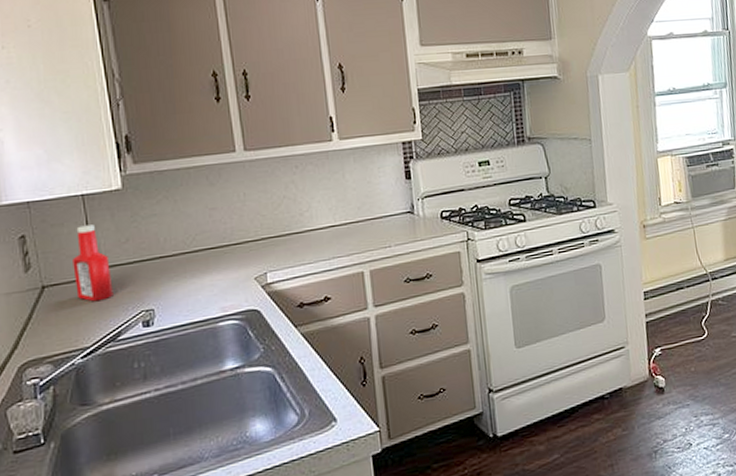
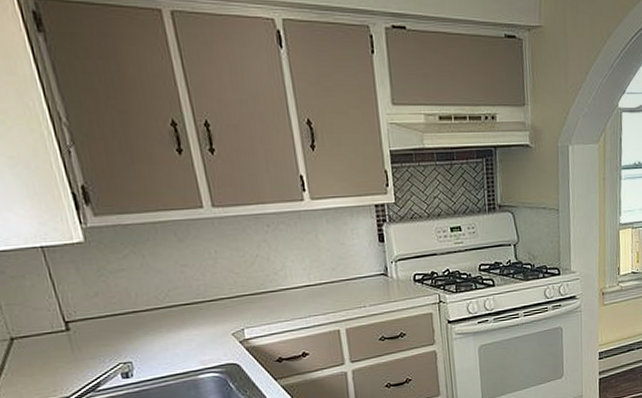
ketchup bottle: present [72,224,113,302] -> none [39,277,88,354]

